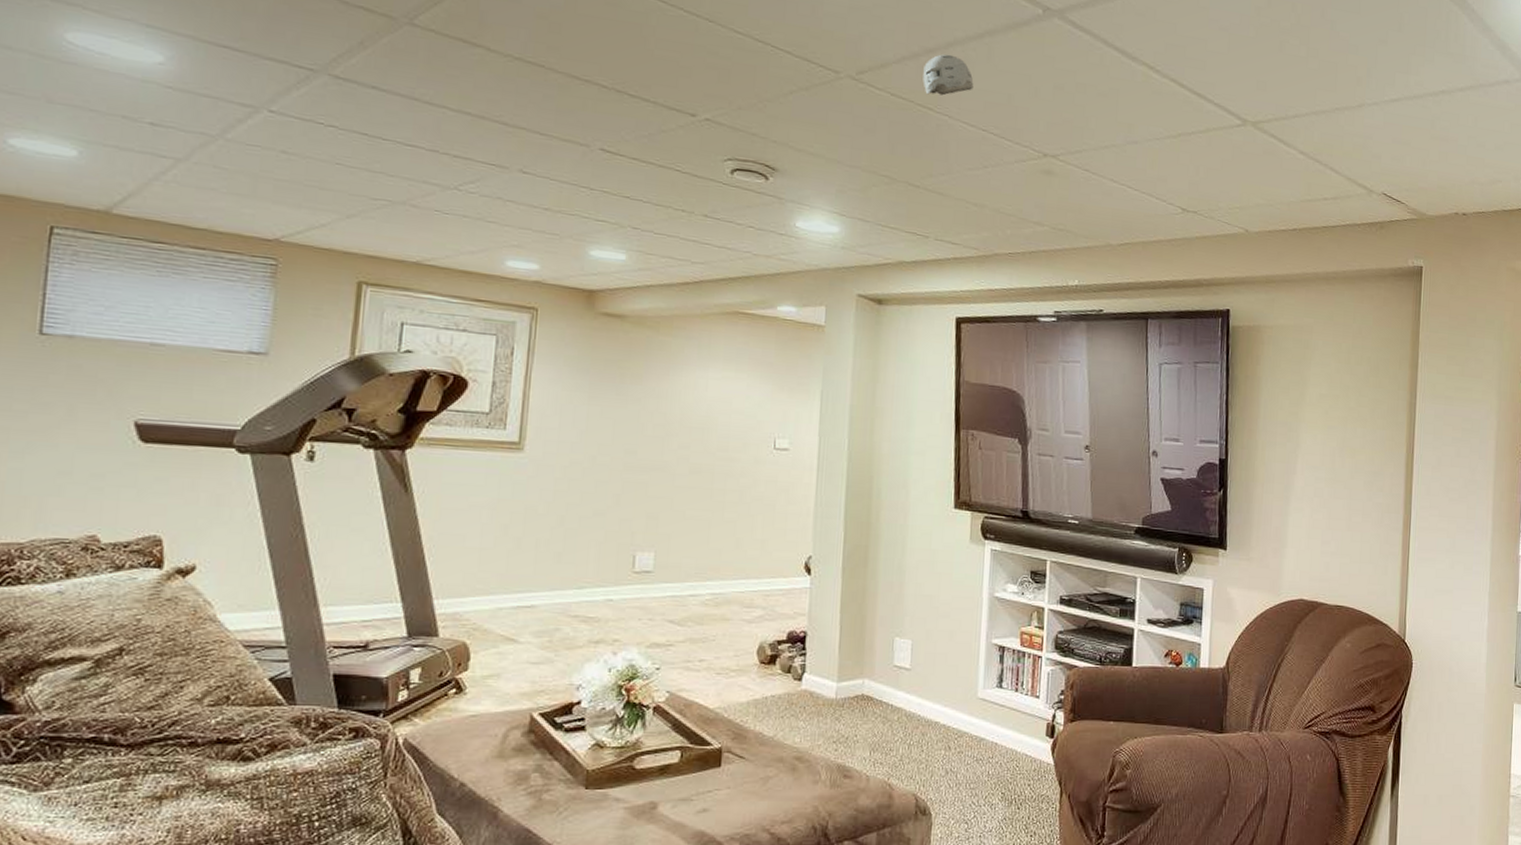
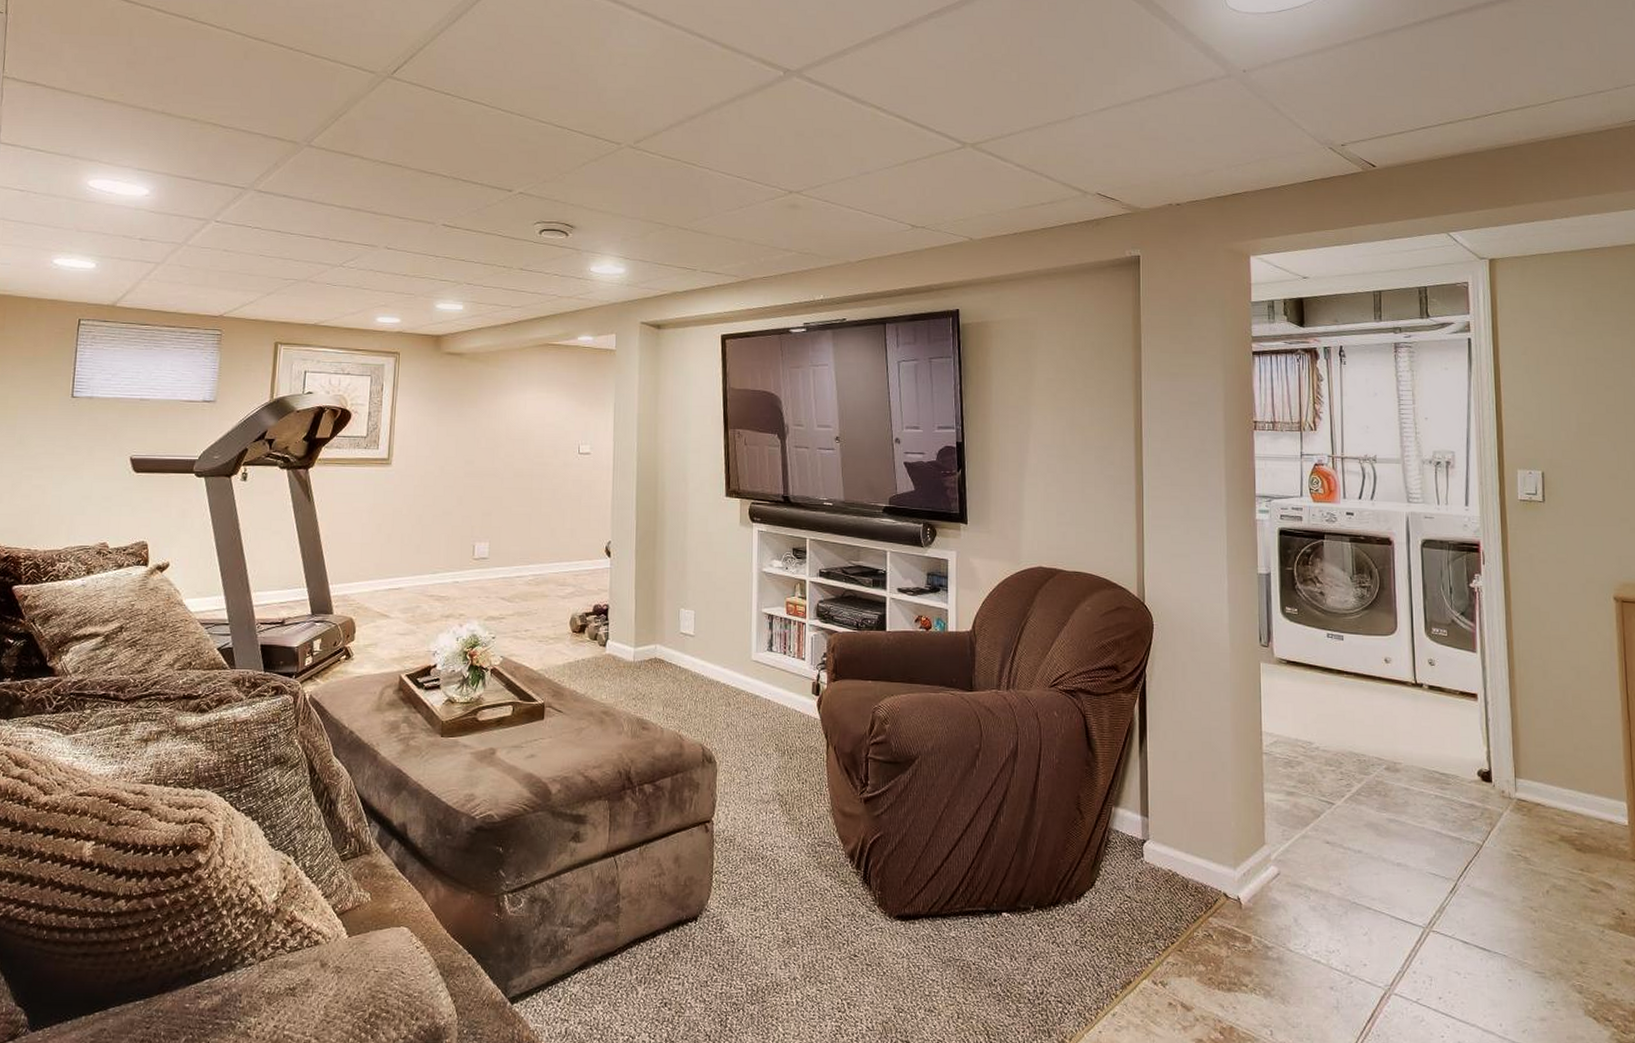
smoke detector: present [923,54,974,96] -> none [687,118,729,153]

